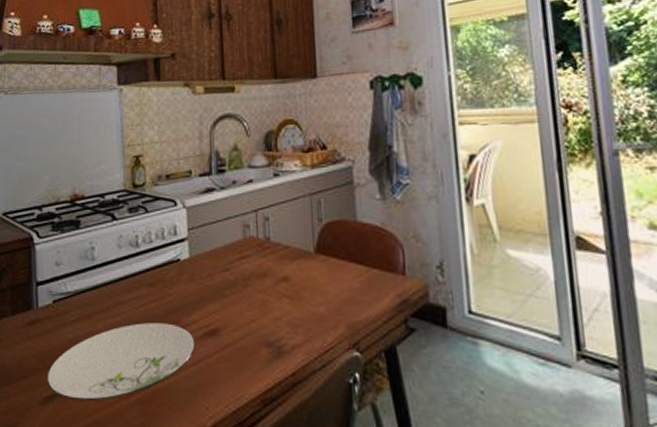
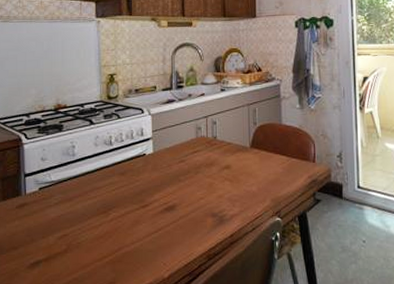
plate: present [46,323,195,402] -> none [33,202,156,264]

